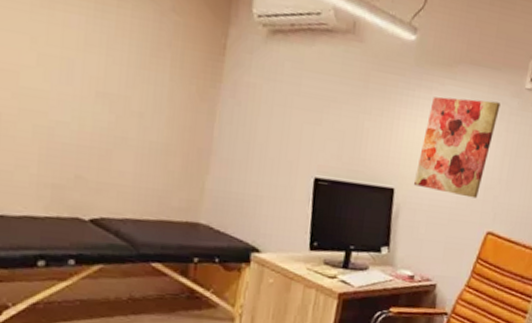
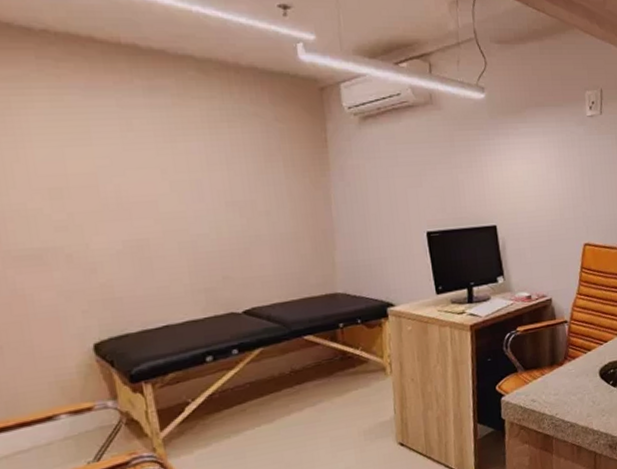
wall art: present [413,96,501,199] -> none [511,133,570,219]

